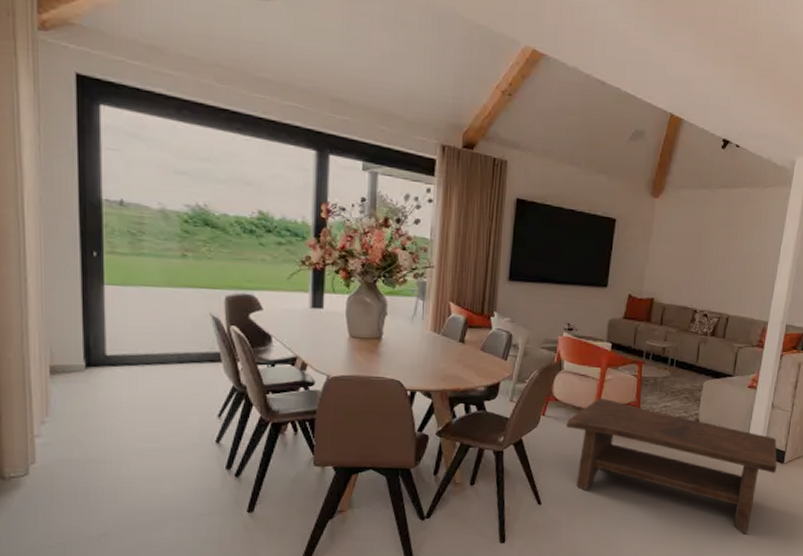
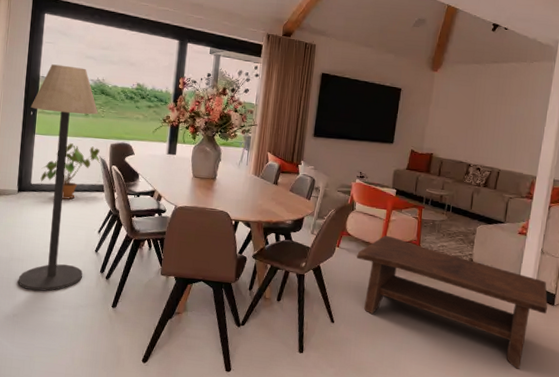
floor lamp: none [92,181,202,501] -> present [18,64,98,291]
house plant: none [120,296,213,375] -> present [40,143,101,200]

